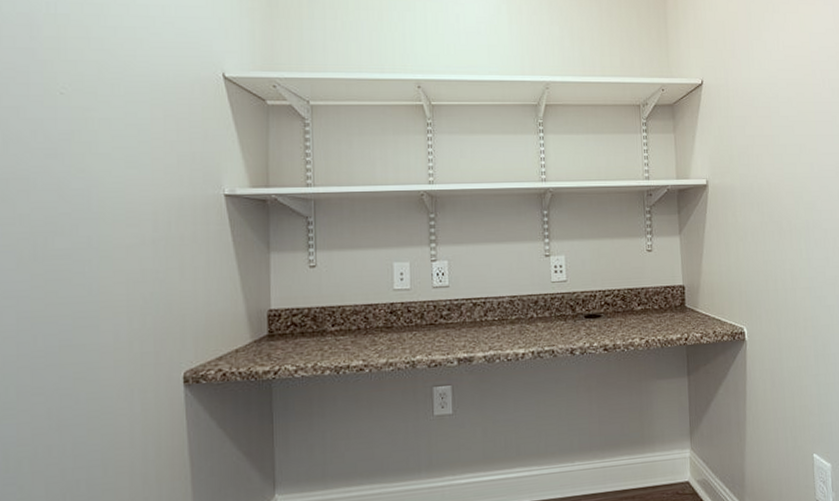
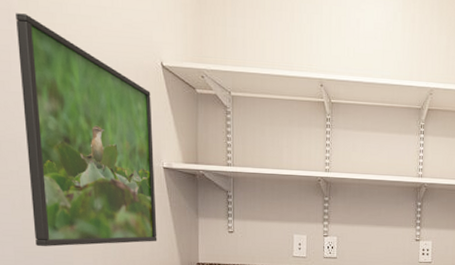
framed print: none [40,29,216,308] -> present [16,13,157,247]

